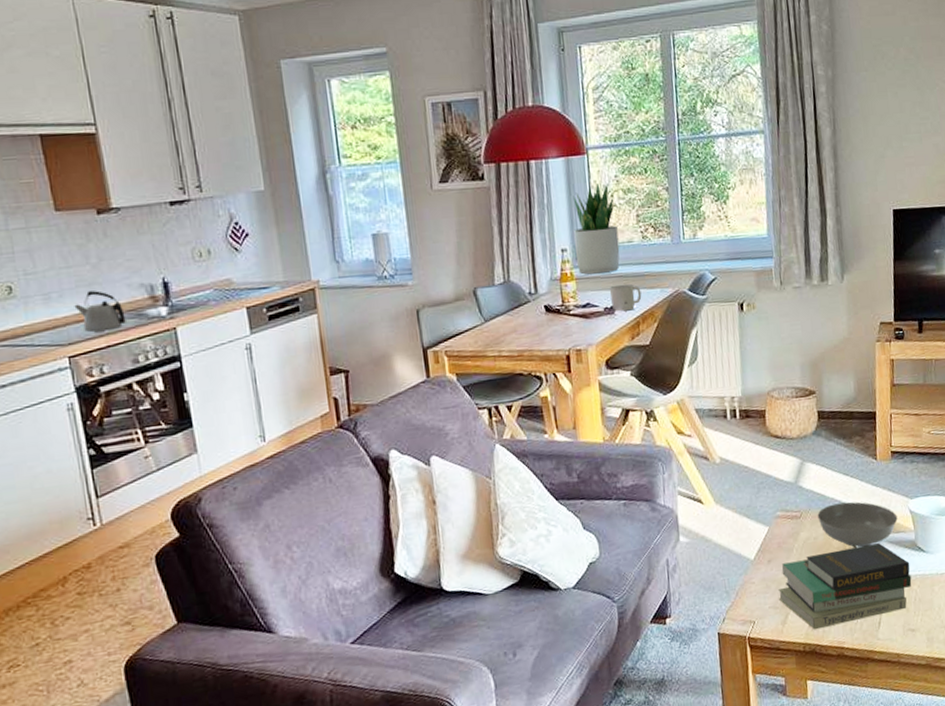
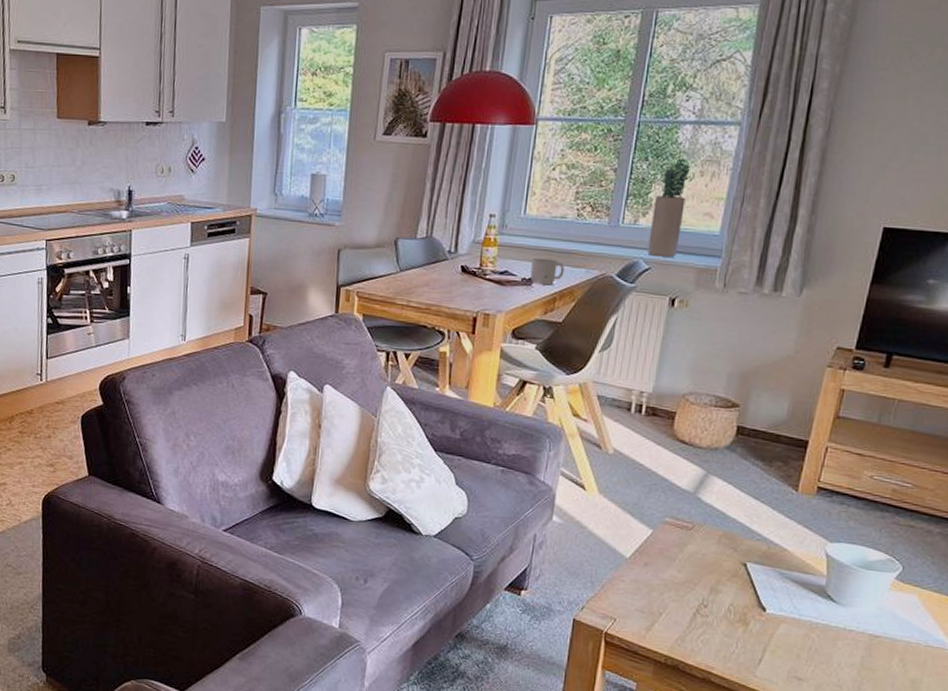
kettle: present [74,291,126,334] -> none [57,189,94,225]
planter: present [573,183,620,275] -> none [503,155,557,245]
vase: none [706,166,736,267] -> present [647,154,690,258]
books: present [778,543,912,630] -> none [647,570,813,655]
bowl: present [817,501,898,548] -> none [712,524,809,579]

